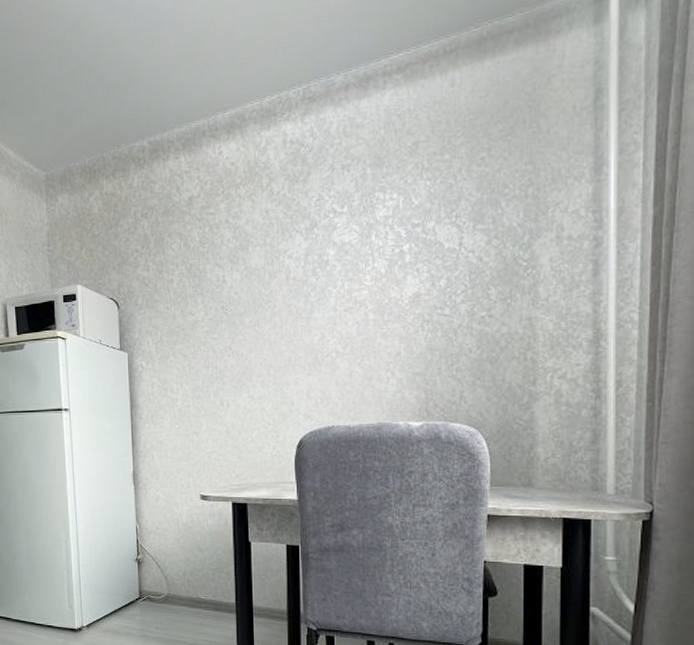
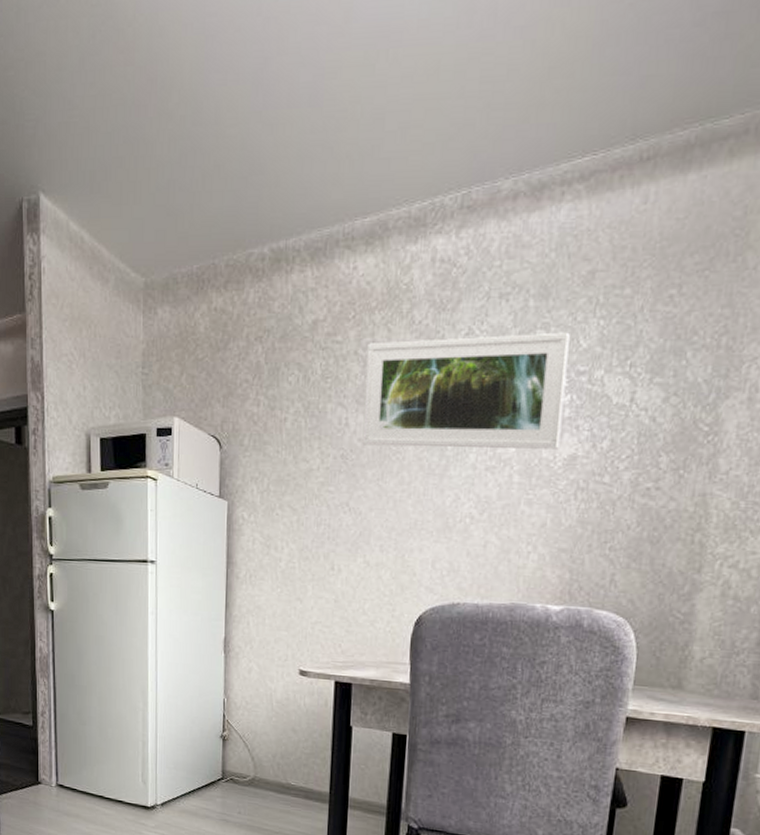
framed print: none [236,193,404,298] -> present [362,332,570,449]

